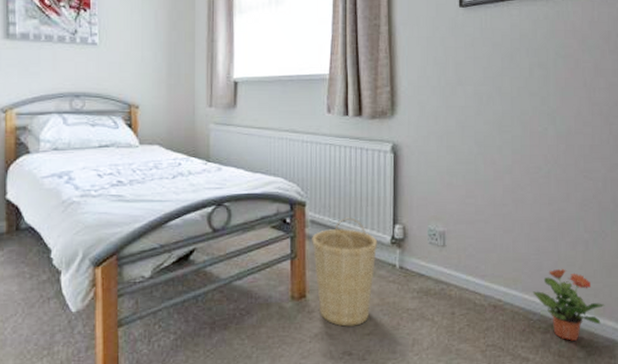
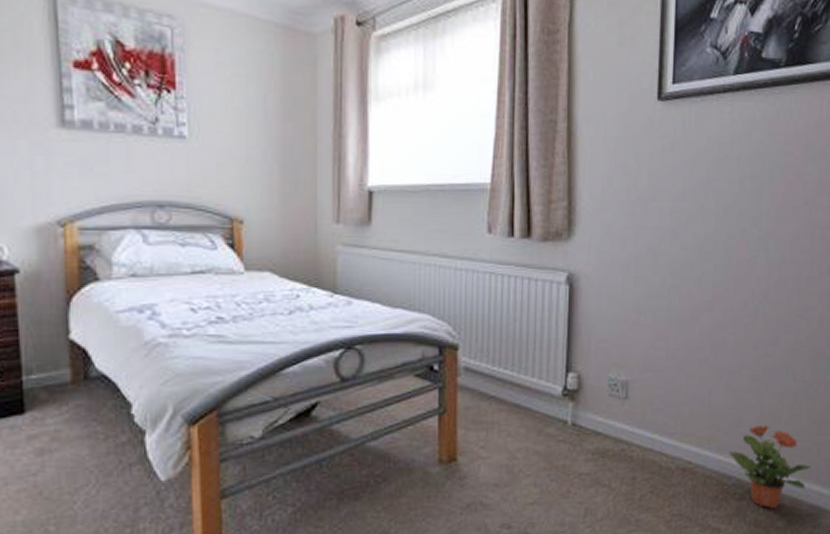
basket: present [312,217,378,327] -> none [465,364,547,495]

